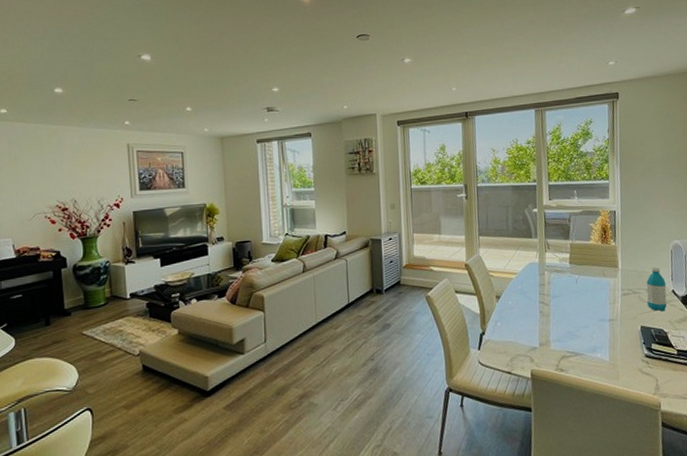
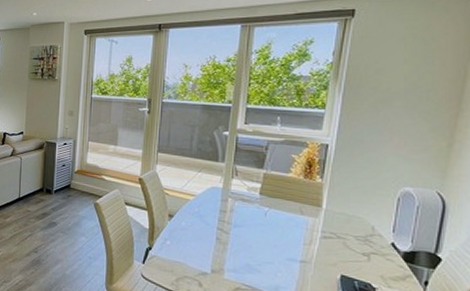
water bottle: present [646,267,667,312] -> none [354,213,384,265]

